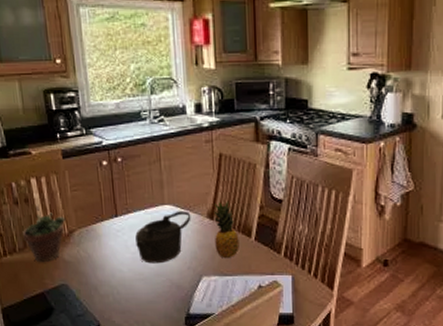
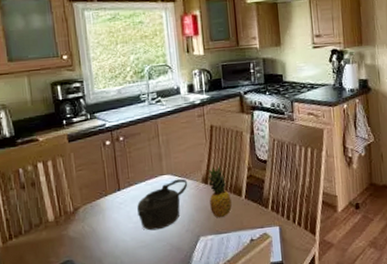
succulent plant: present [22,204,66,262] -> none [28,186,71,241]

